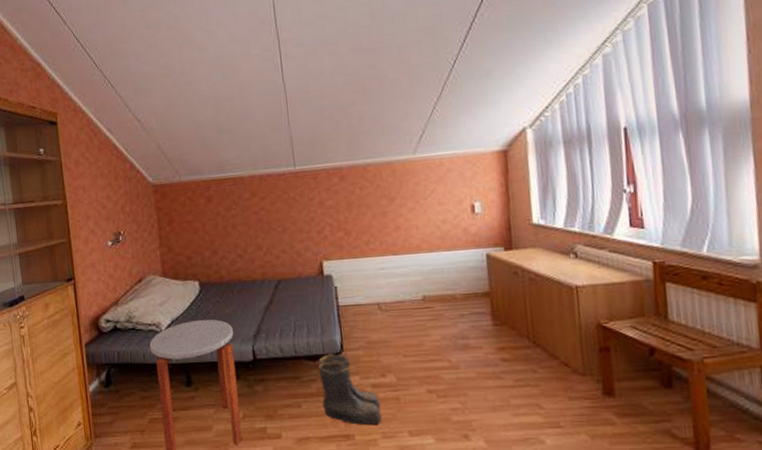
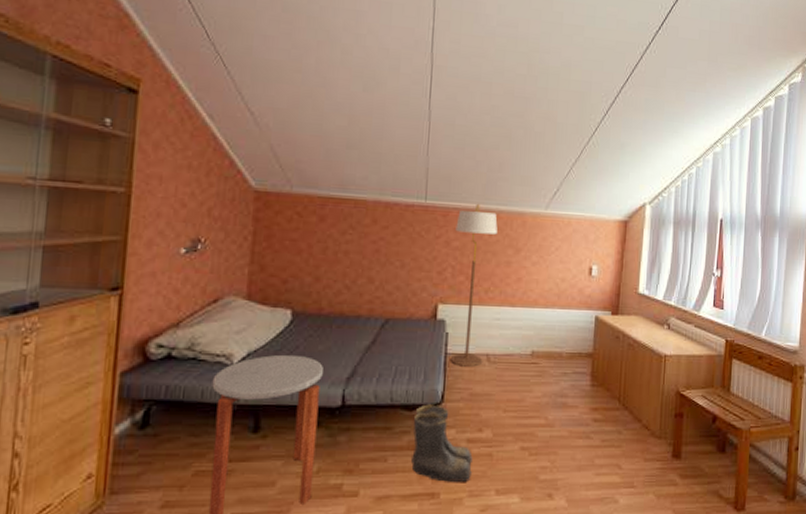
floor lamp: none [326,161,375,317] -> present [450,203,498,367]

